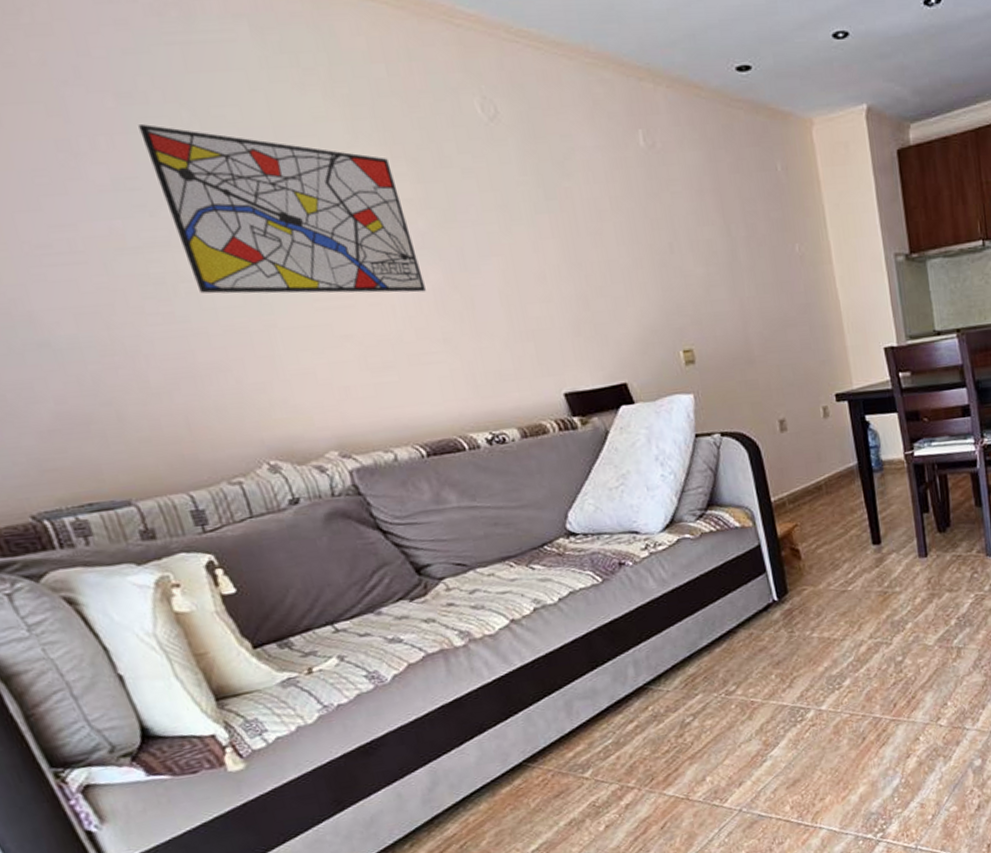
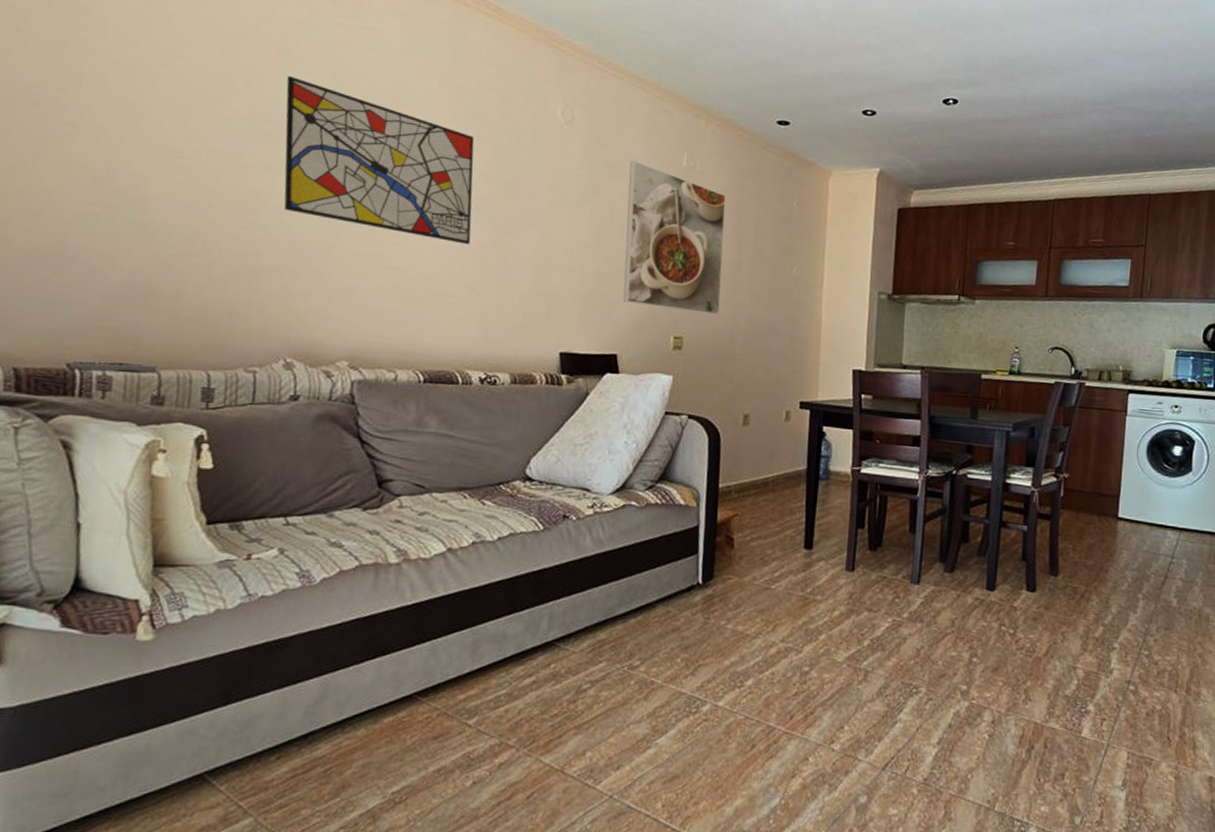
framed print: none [578,151,726,323] -> present [623,160,726,315]

